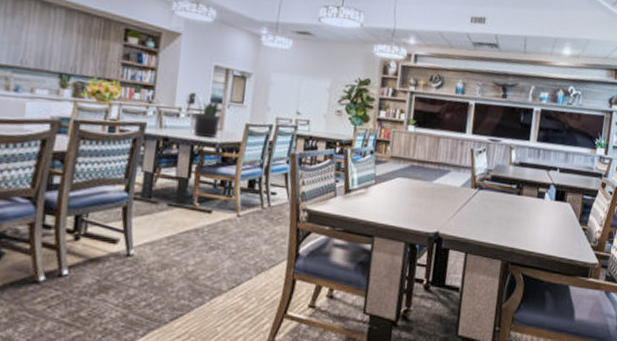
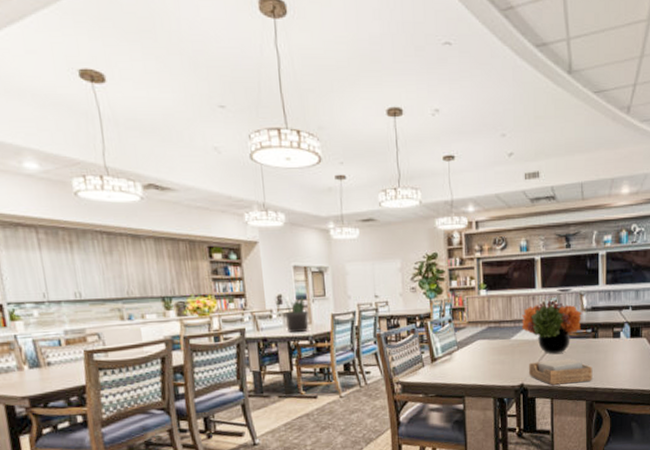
napkin holder: none [445,210,513,241] -> present [528,359,593,385]
flower arrangement: none [446,148,509,206] -> present [522,300,582,355]

